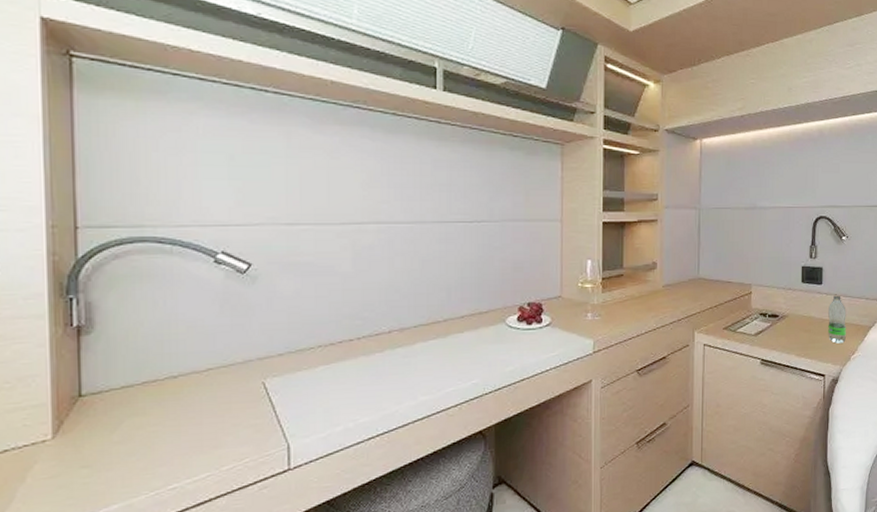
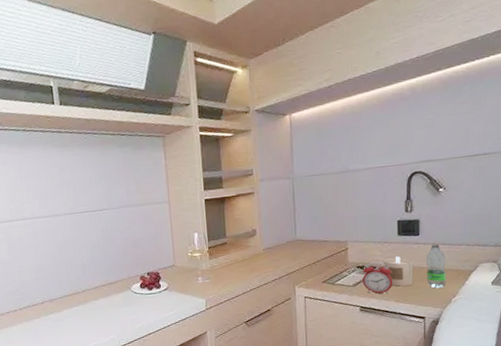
alarm clock: none [764,309,795,346] -> present [362,261,393,294]
candle: none [786,305,816,340] -> present [383,256,414,287]

